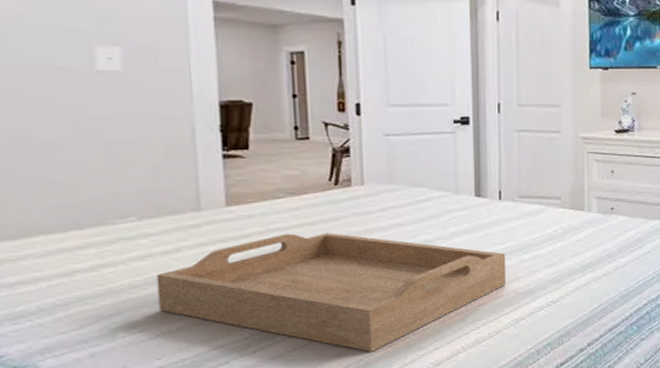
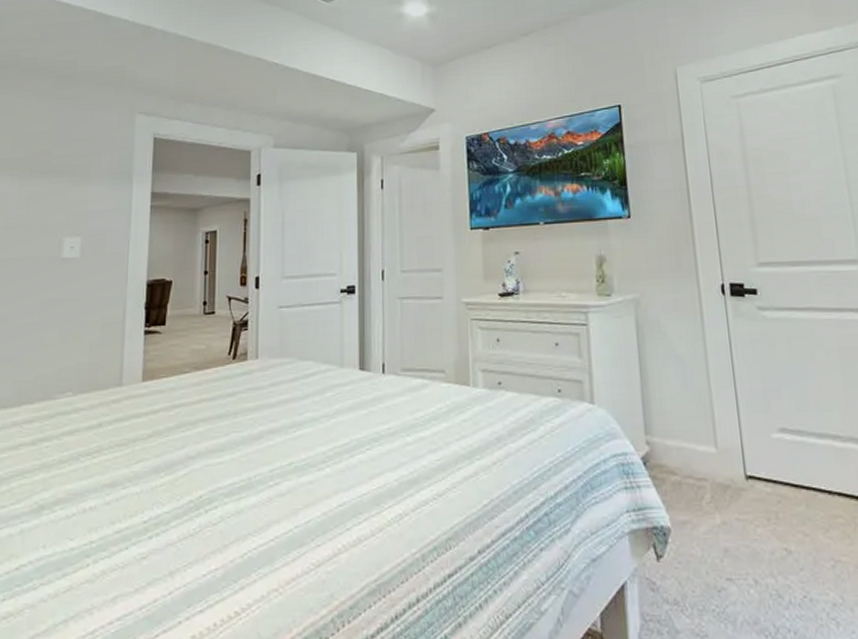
serving tray: present [156,233,507,352] -> none [78,409,390,545]

